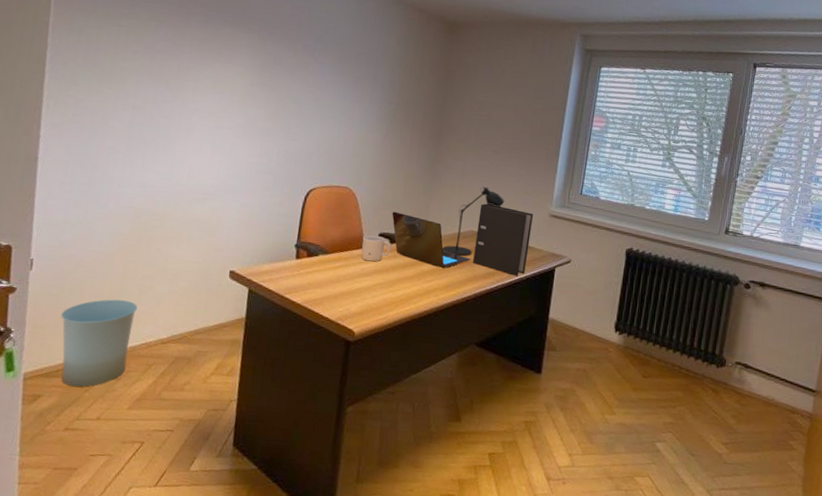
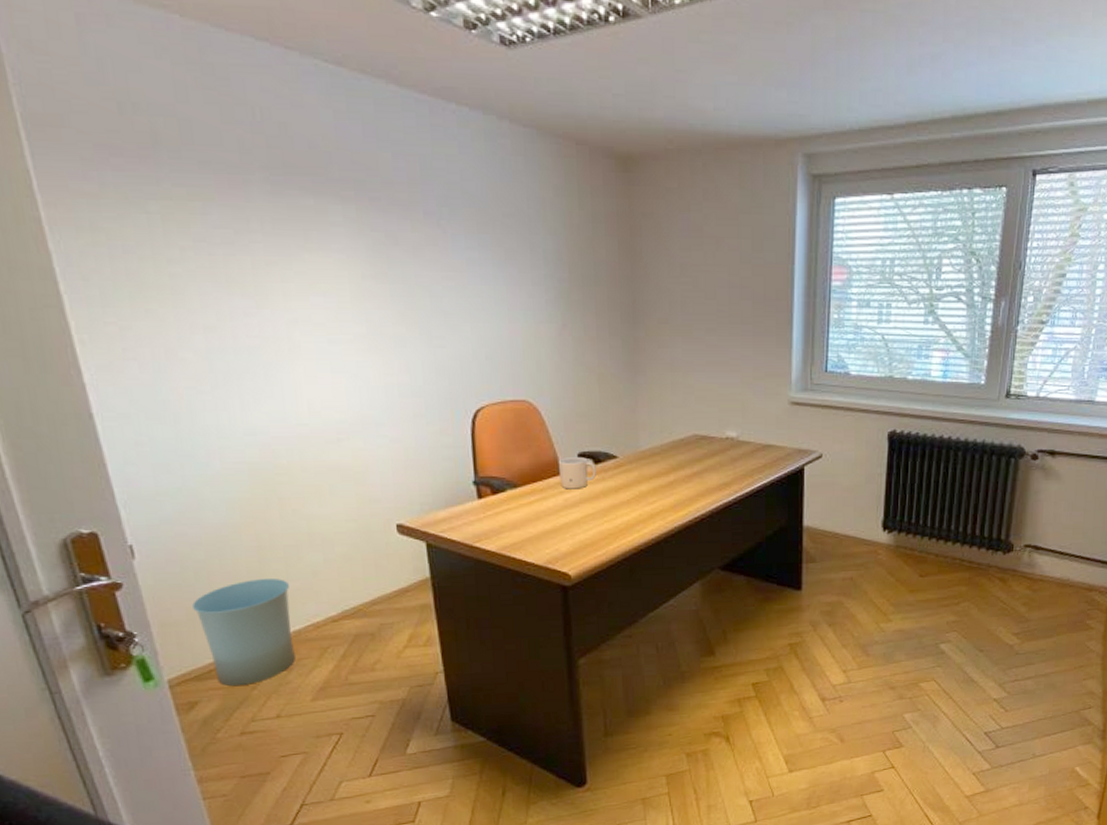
laptop: present [392,211,471,268] -> none [589,423,699,485]
desk lamp: present [442,186,505,257] -> none [661,377,731,468]
binder: present [473,203,534,277] -> none [701,399,770,484]

